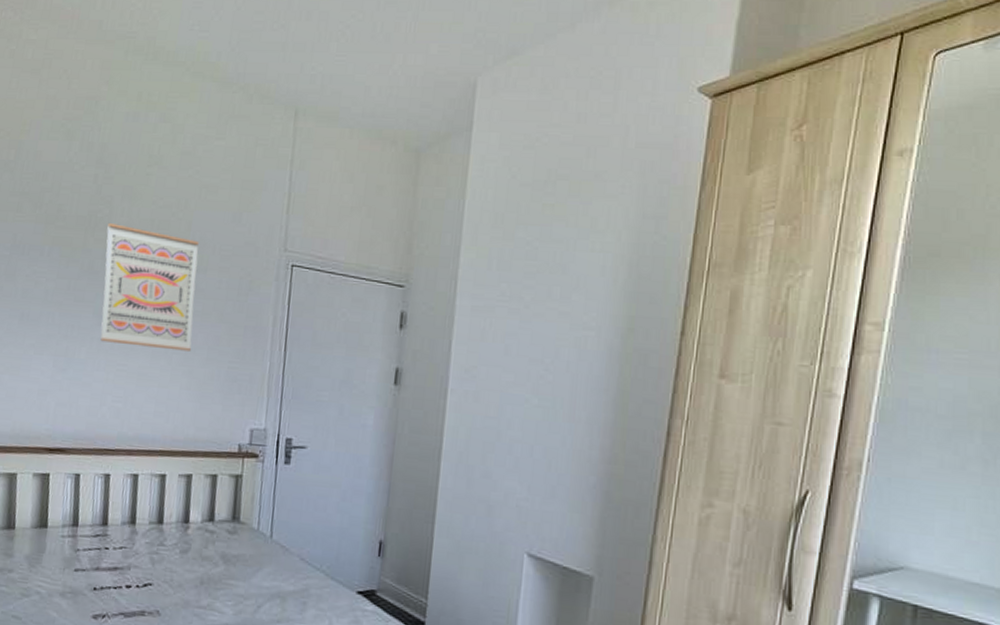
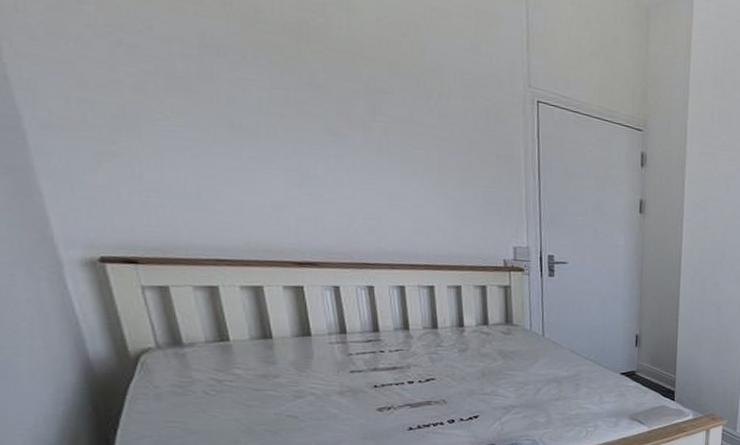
wall art: present [100,222,199,352] -> none [325,33,444,175]

